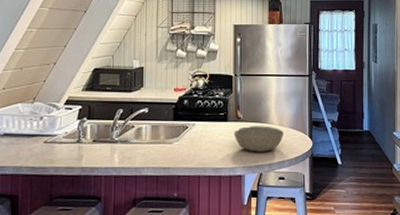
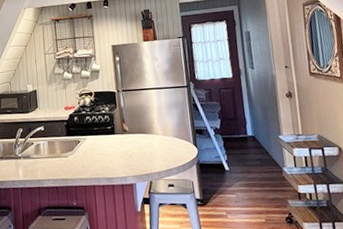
bowl: present [234,126,285,152] -> none [121,136,170,162]

